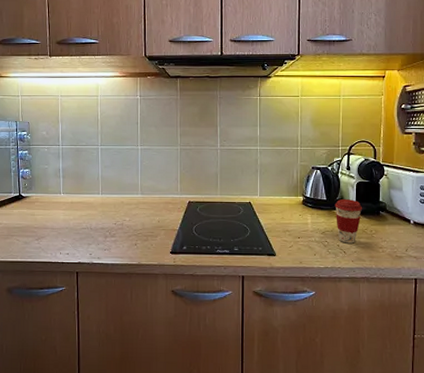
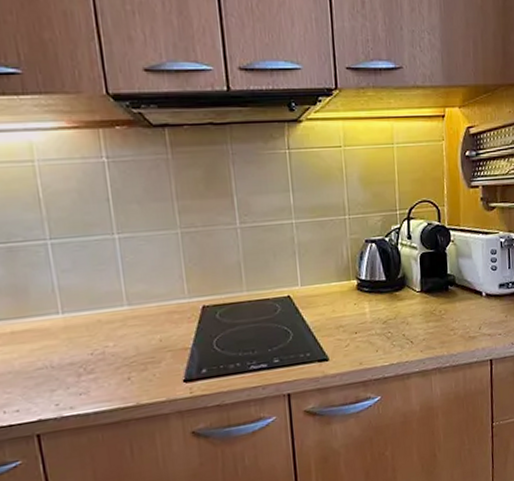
coffee cup: present [334,199,363,244] -> none [396,276,429,331]

